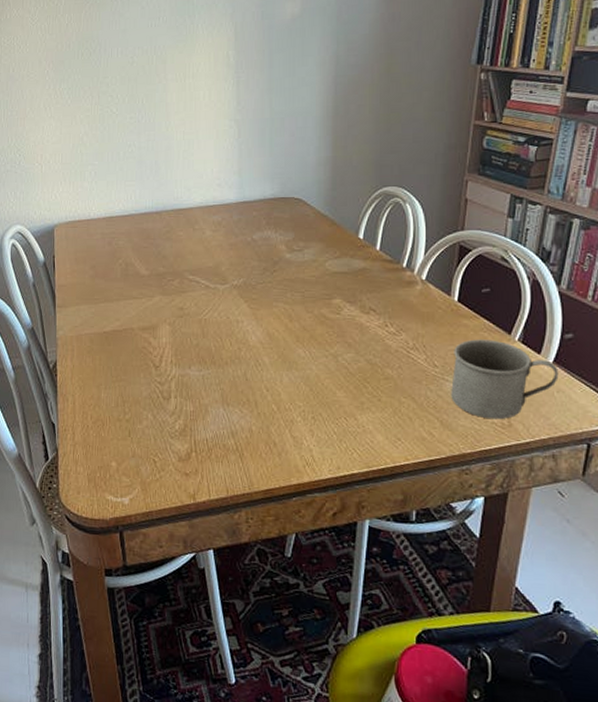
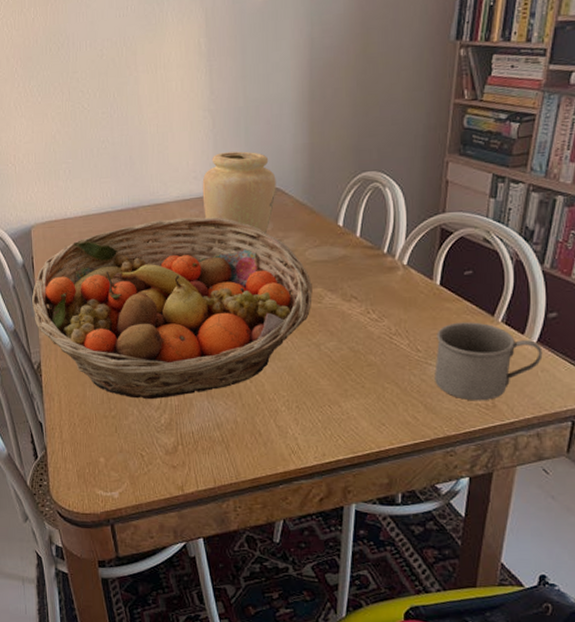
fruit basket: none [50,223,331,405] -> present [31,217,313,400]
vase: none [225,161,299,259] -> present [202,151,276,251]

